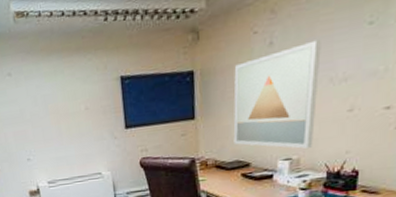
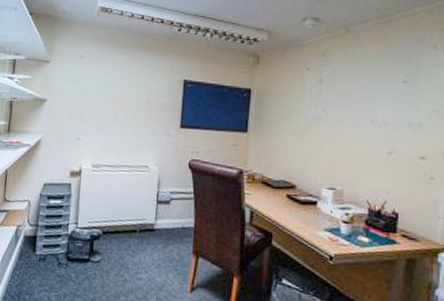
wall art: present [233,39,321,149] -> none [281,85,364,182]

